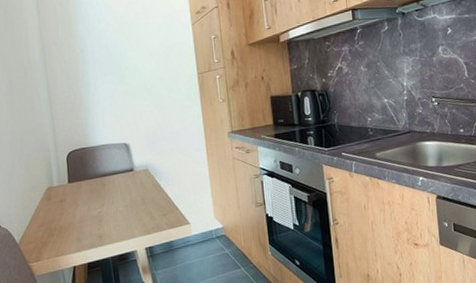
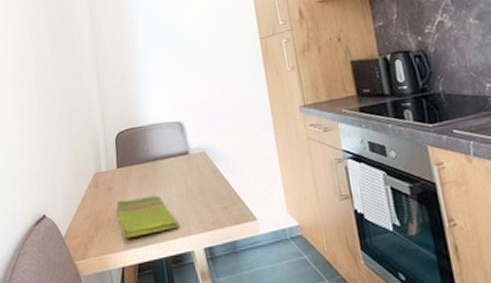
dish towel: none [68,205,124,243] -> present [116,195,178,239]

